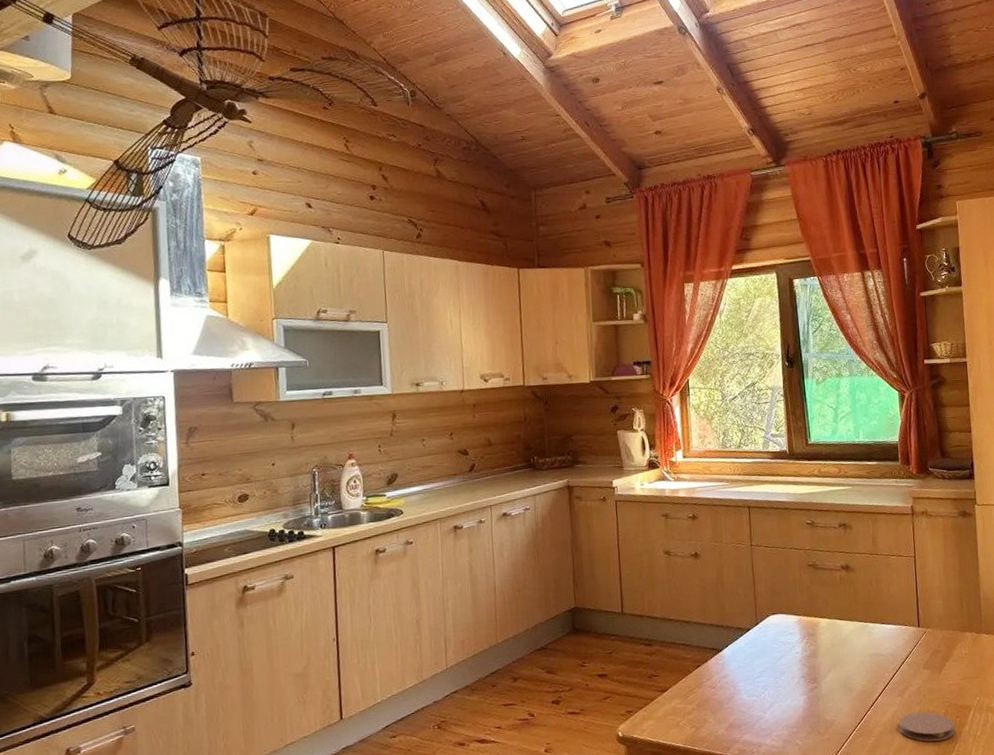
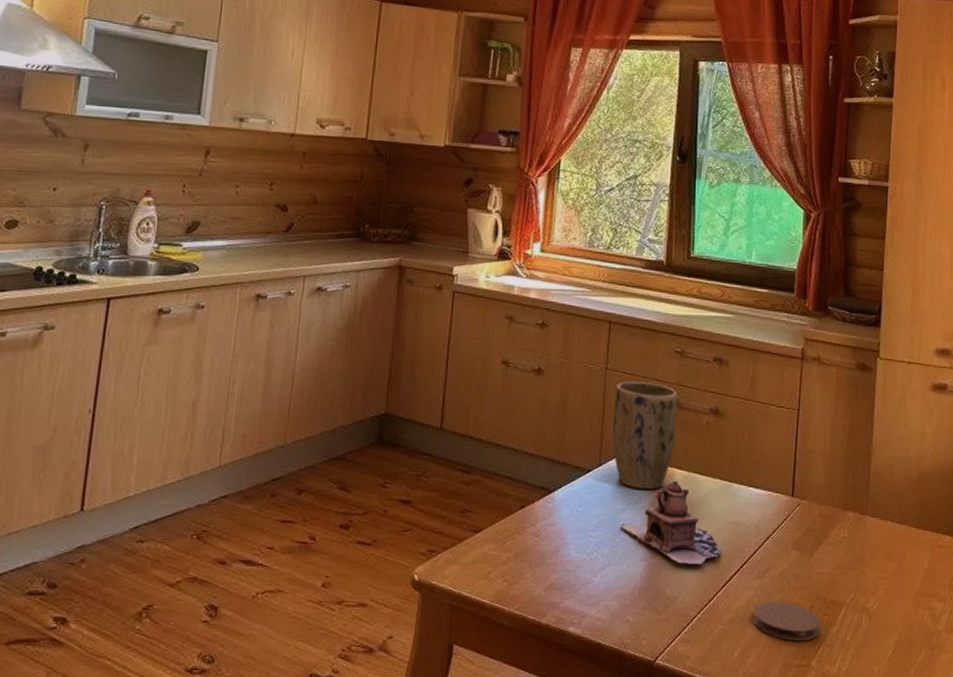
plant pot: none [761,551,816,639] -> present [612,381,678,489]
teapot: none [780,628,867,694] -> present [620,481,722,564]

